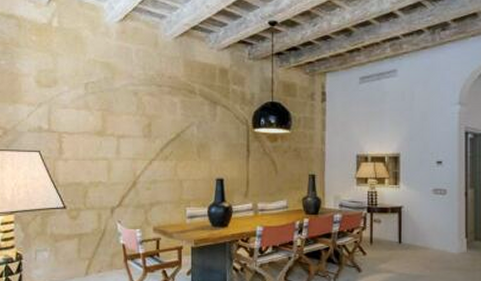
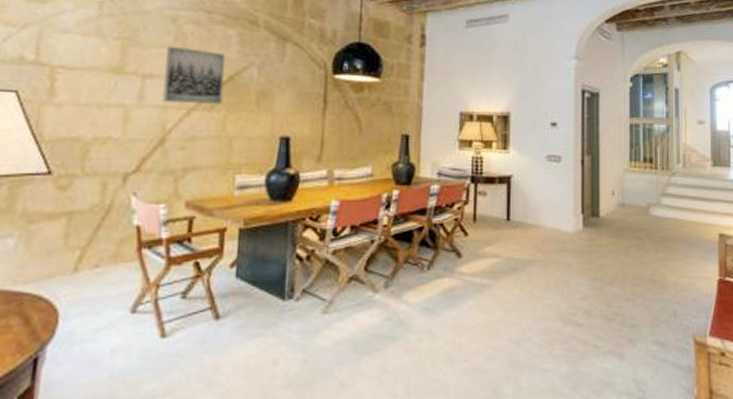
wall art: none [132,113,174,156] -> present [162,45,226,105]

